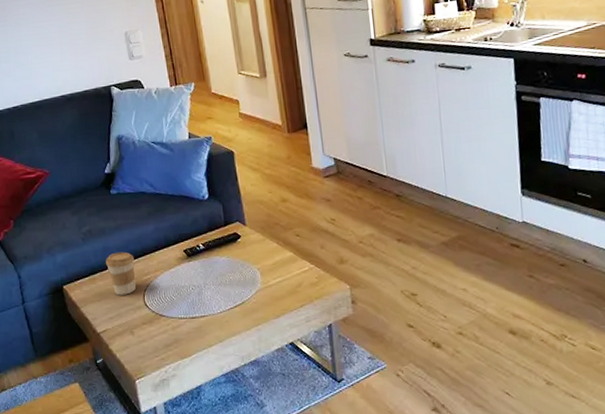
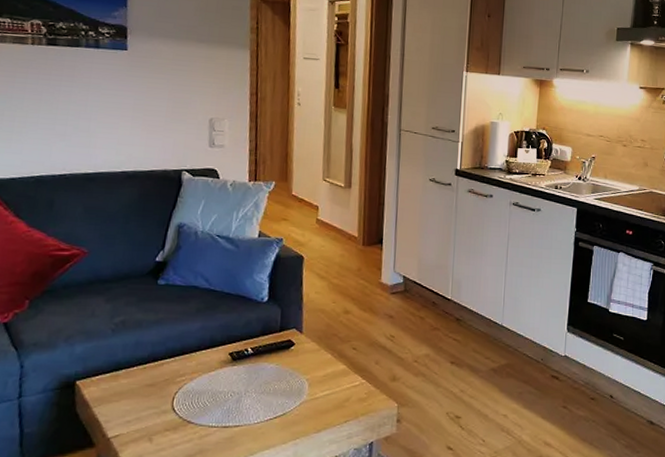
coffee cup: present [106,251,136,296] -> none [135,348,171,397]

